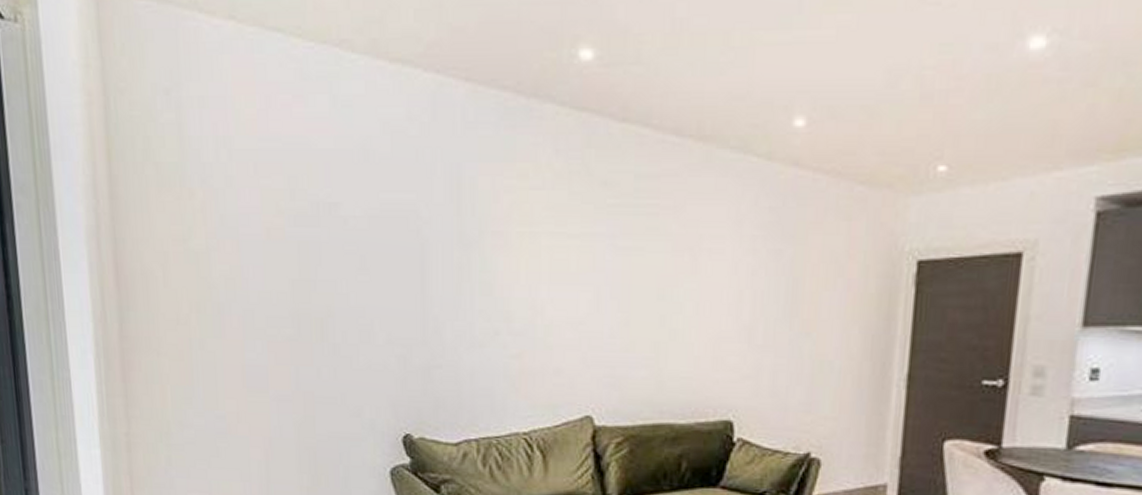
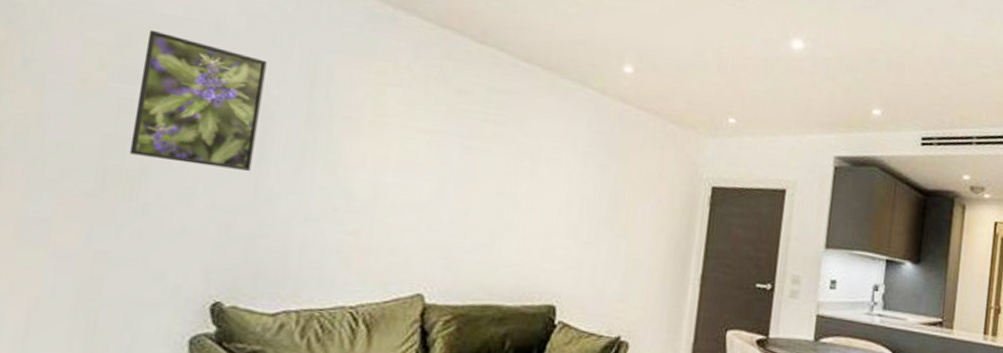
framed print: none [309,167,416,301] -> present [129,29,267,171]

